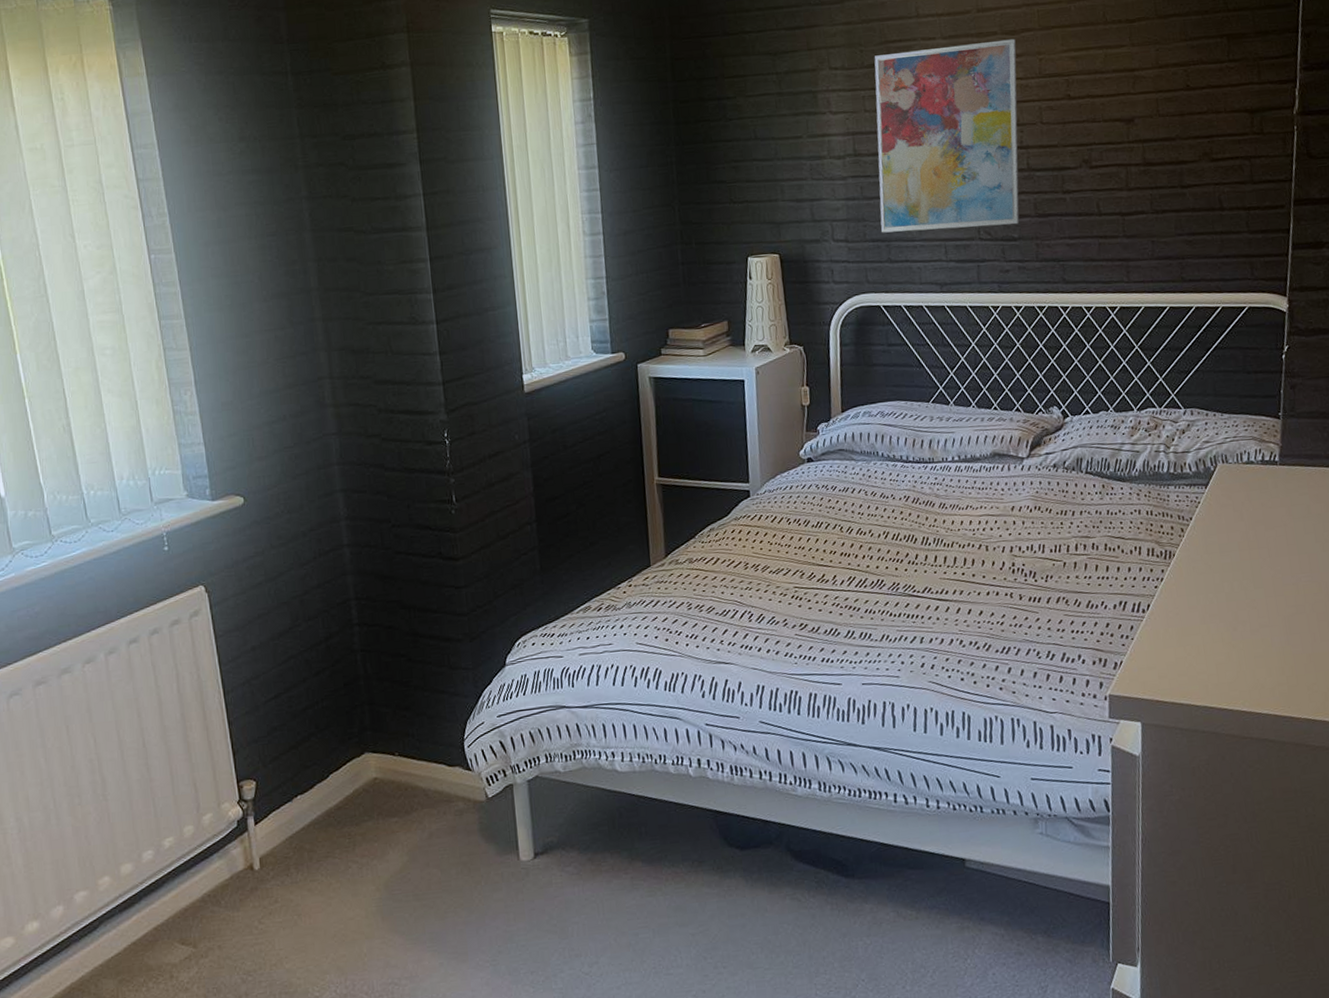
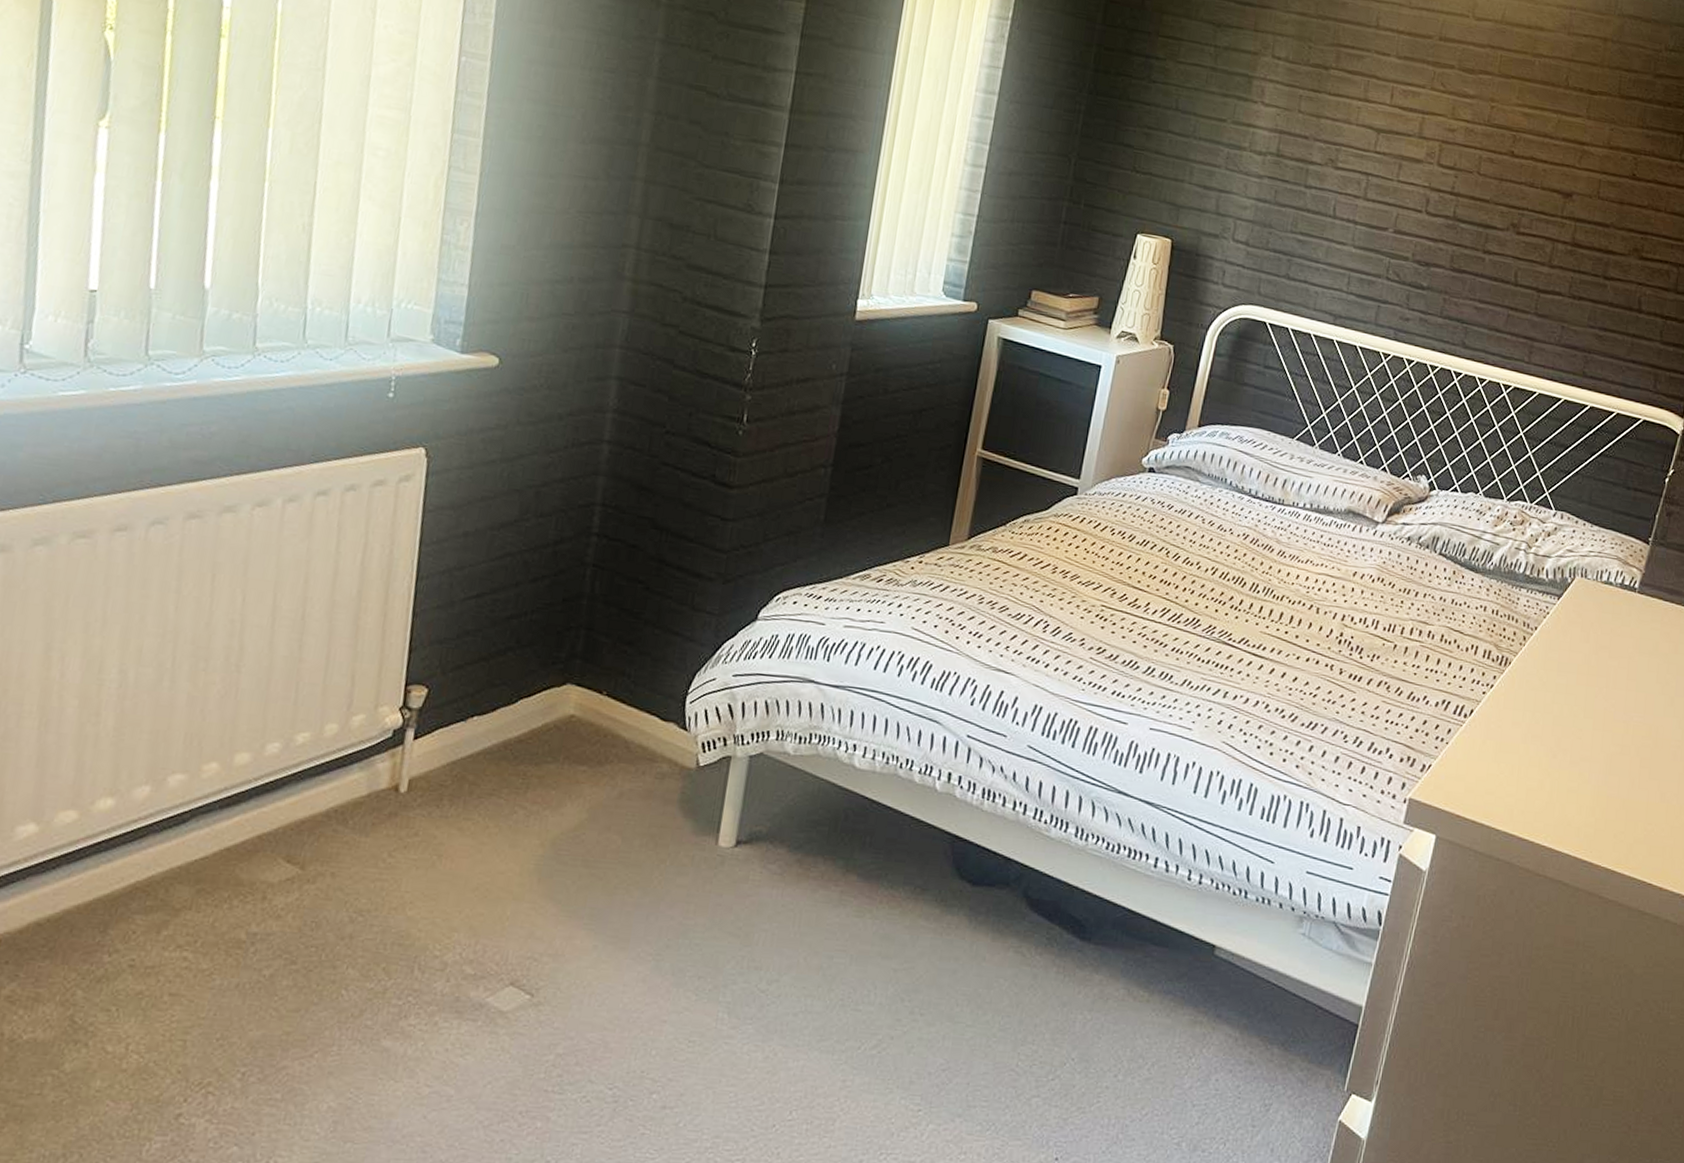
wall art: present [874,38,1019,233] -> none [1286,56,1472,273]

